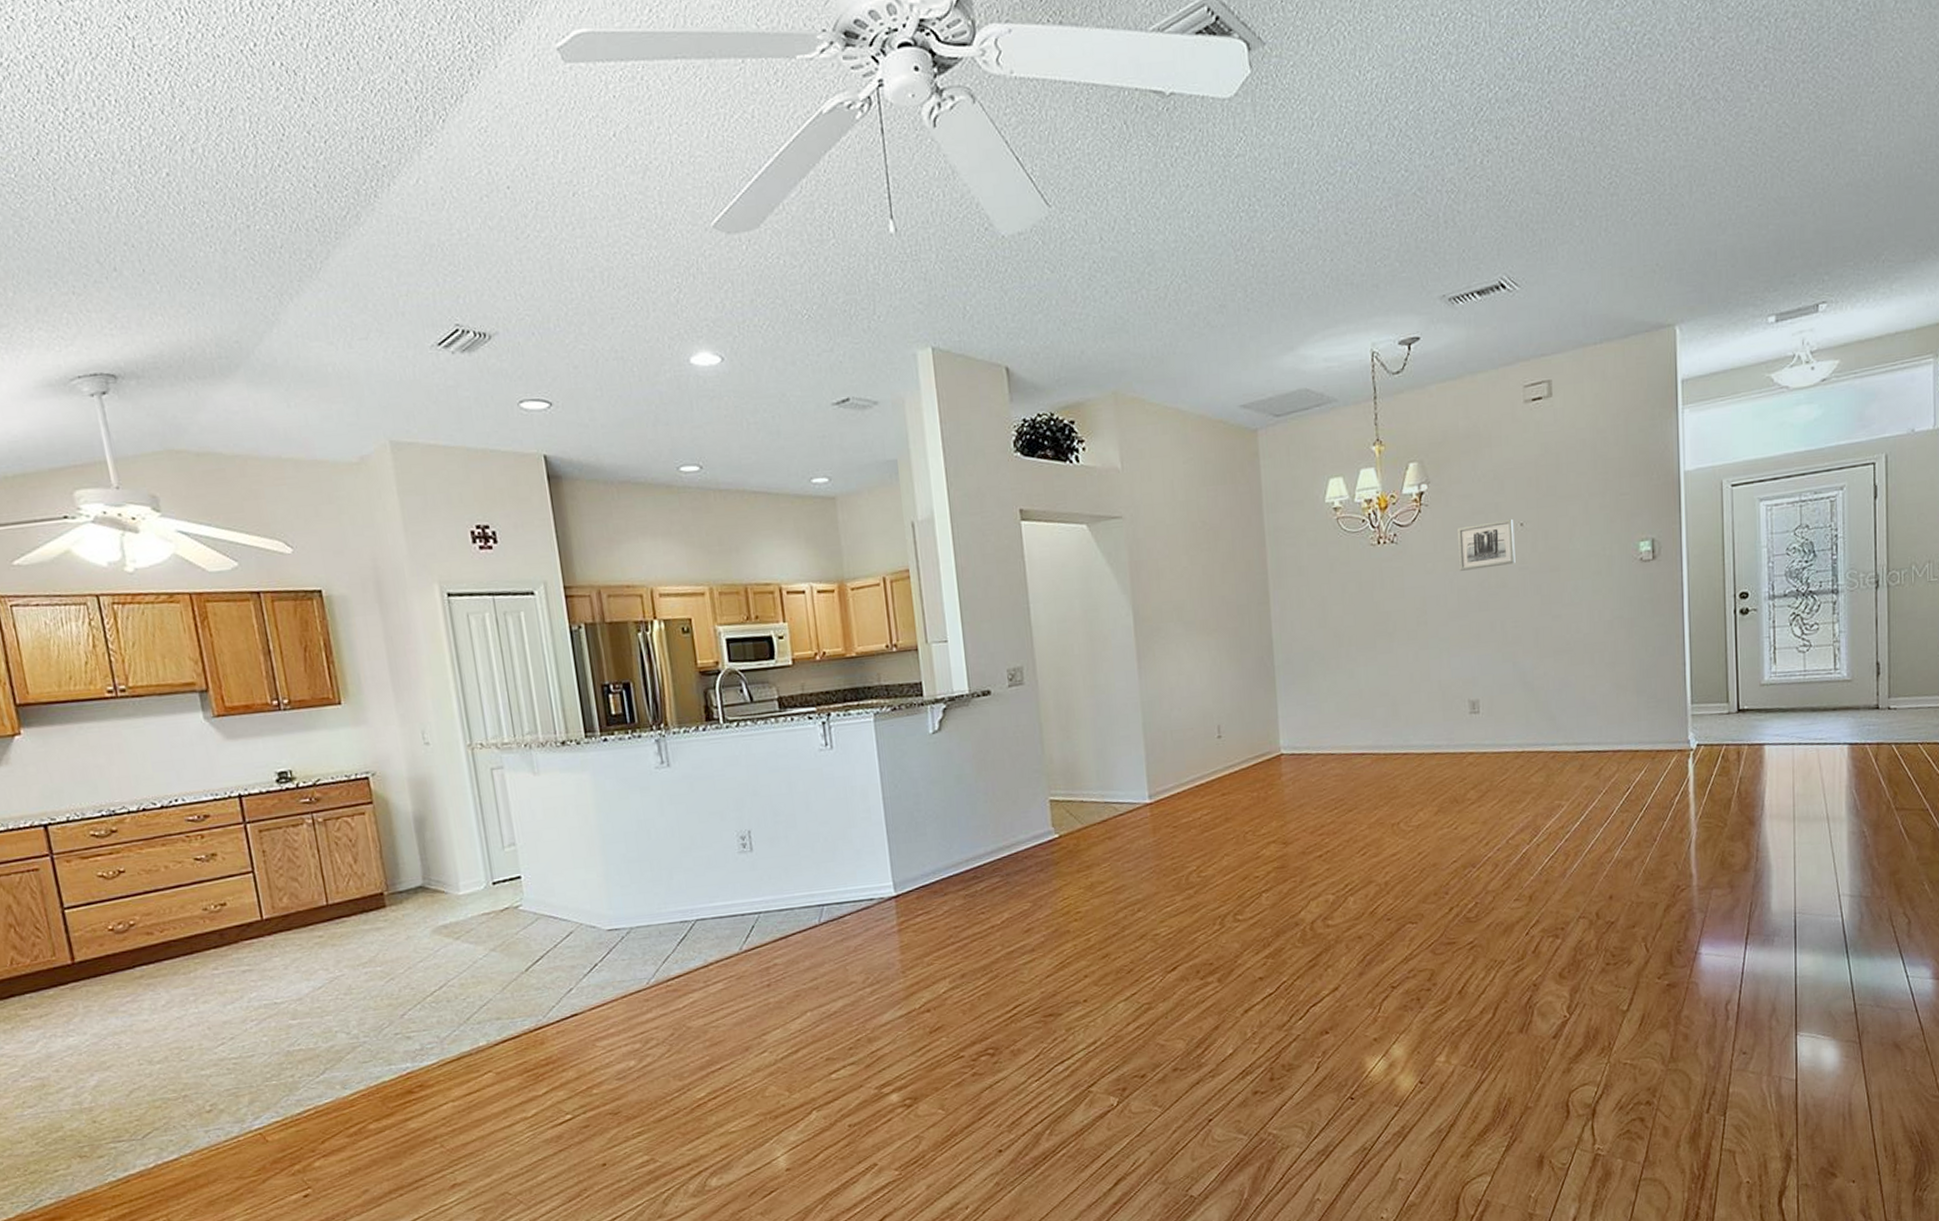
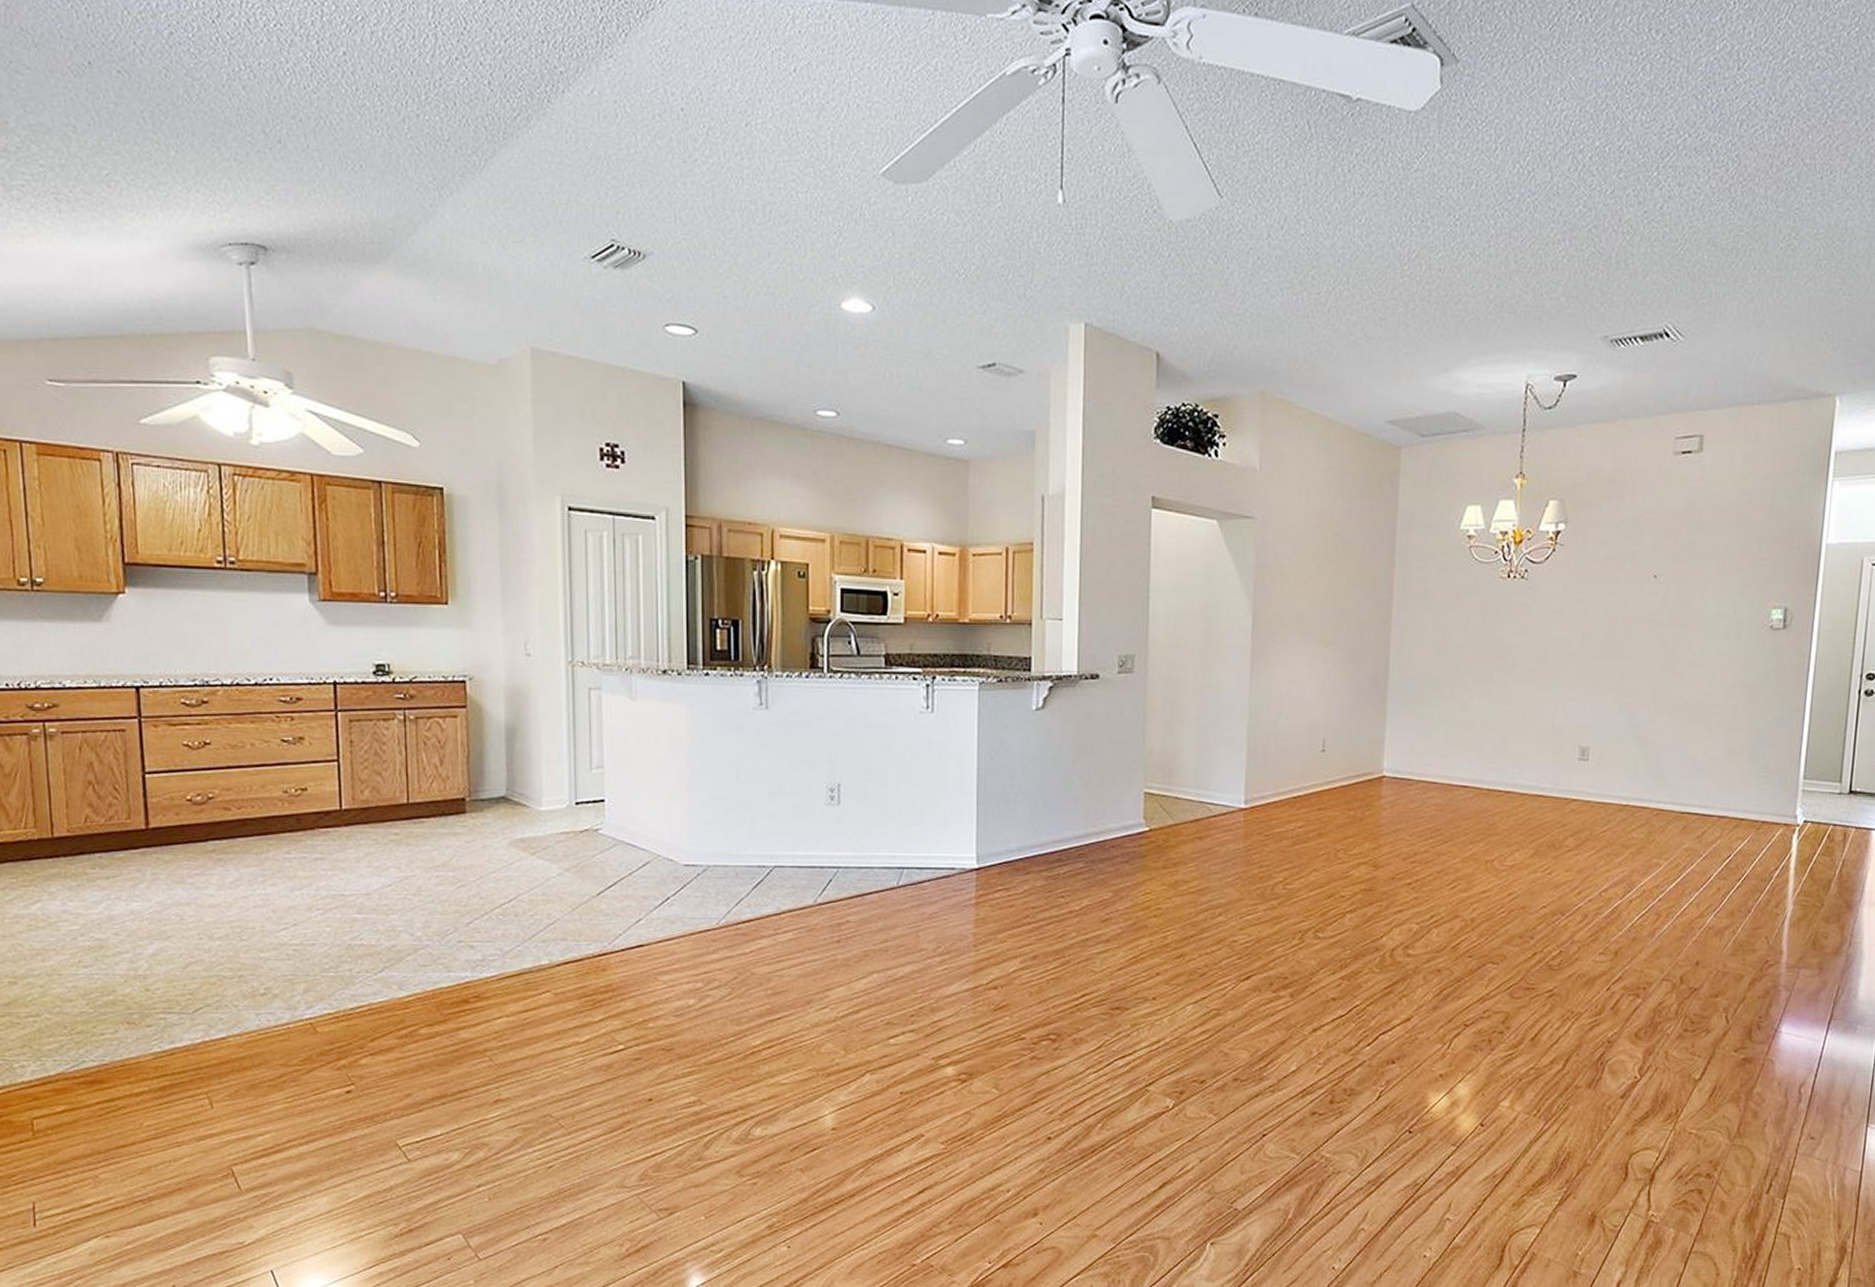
wall art: present [1458,518,1516,571] -> none [1587,569,1648,616]

